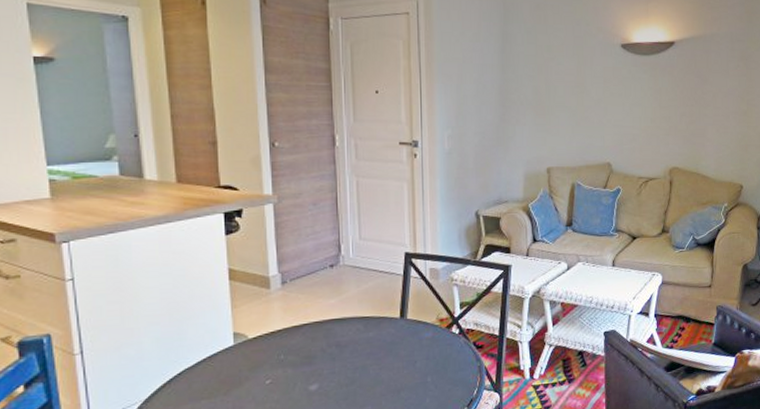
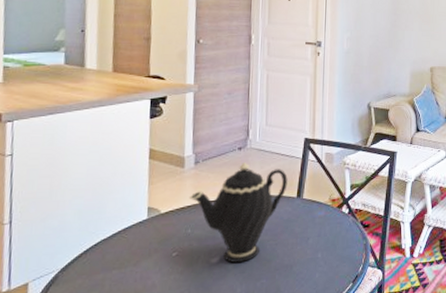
teapot: none [278,281,389,389] -> present [188,163,288,263]

